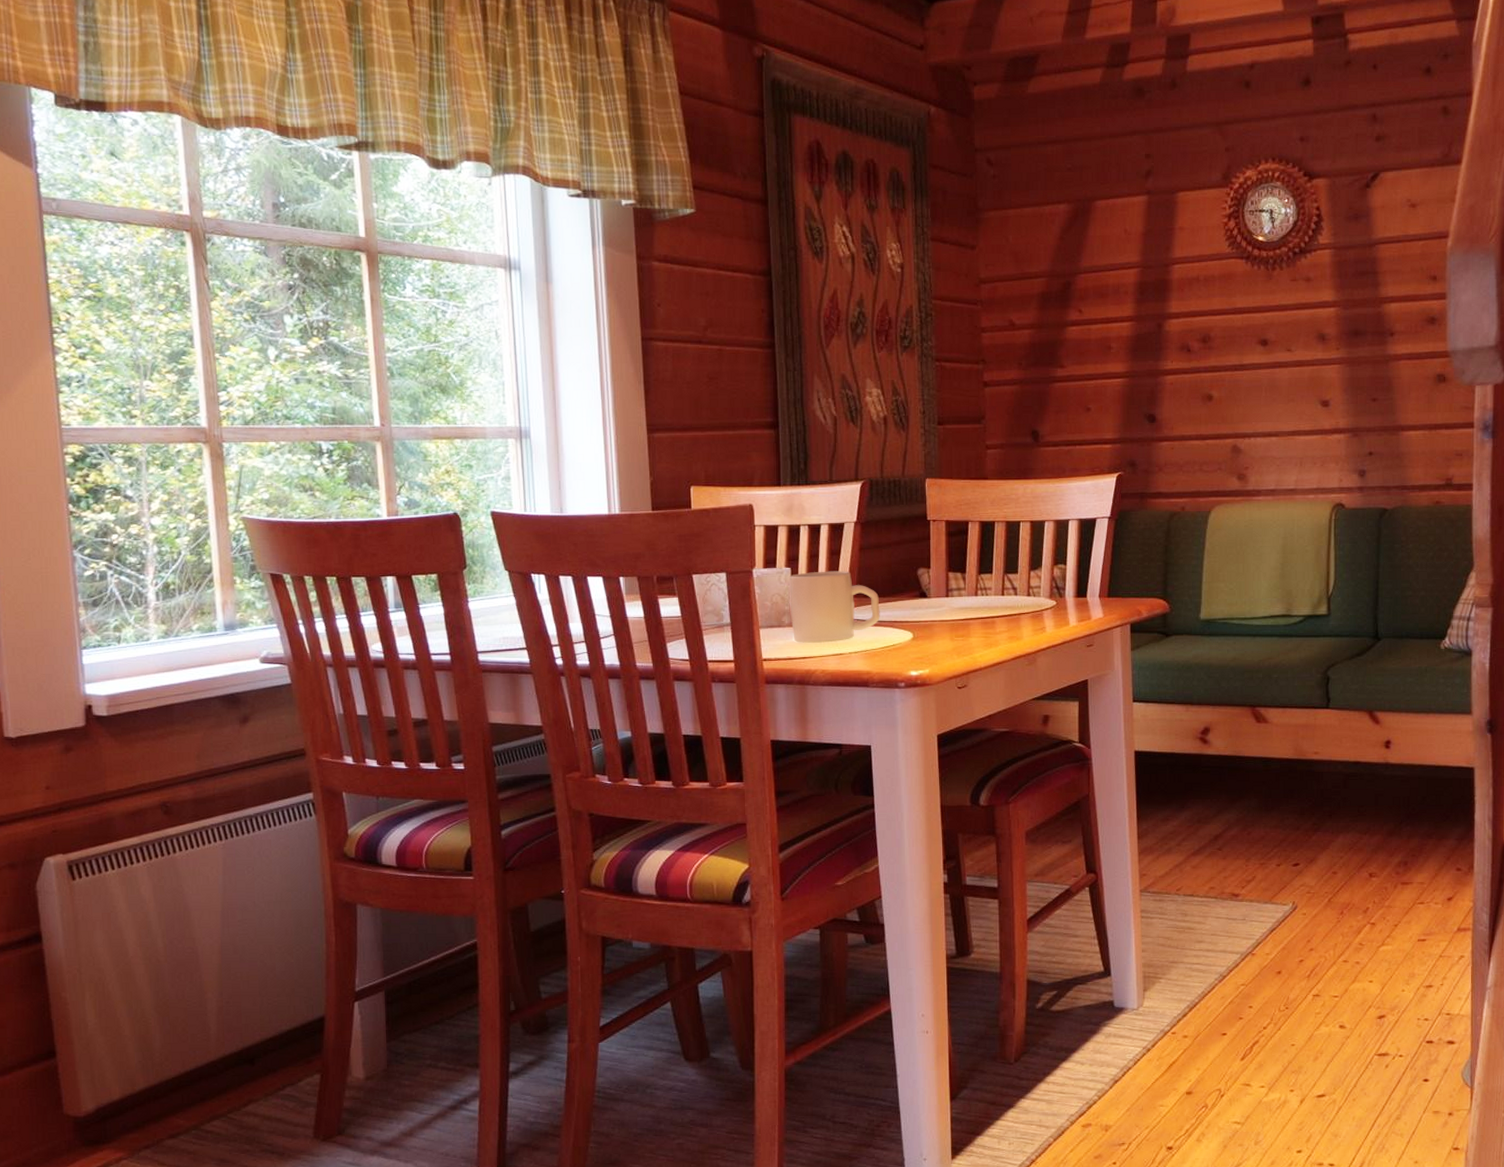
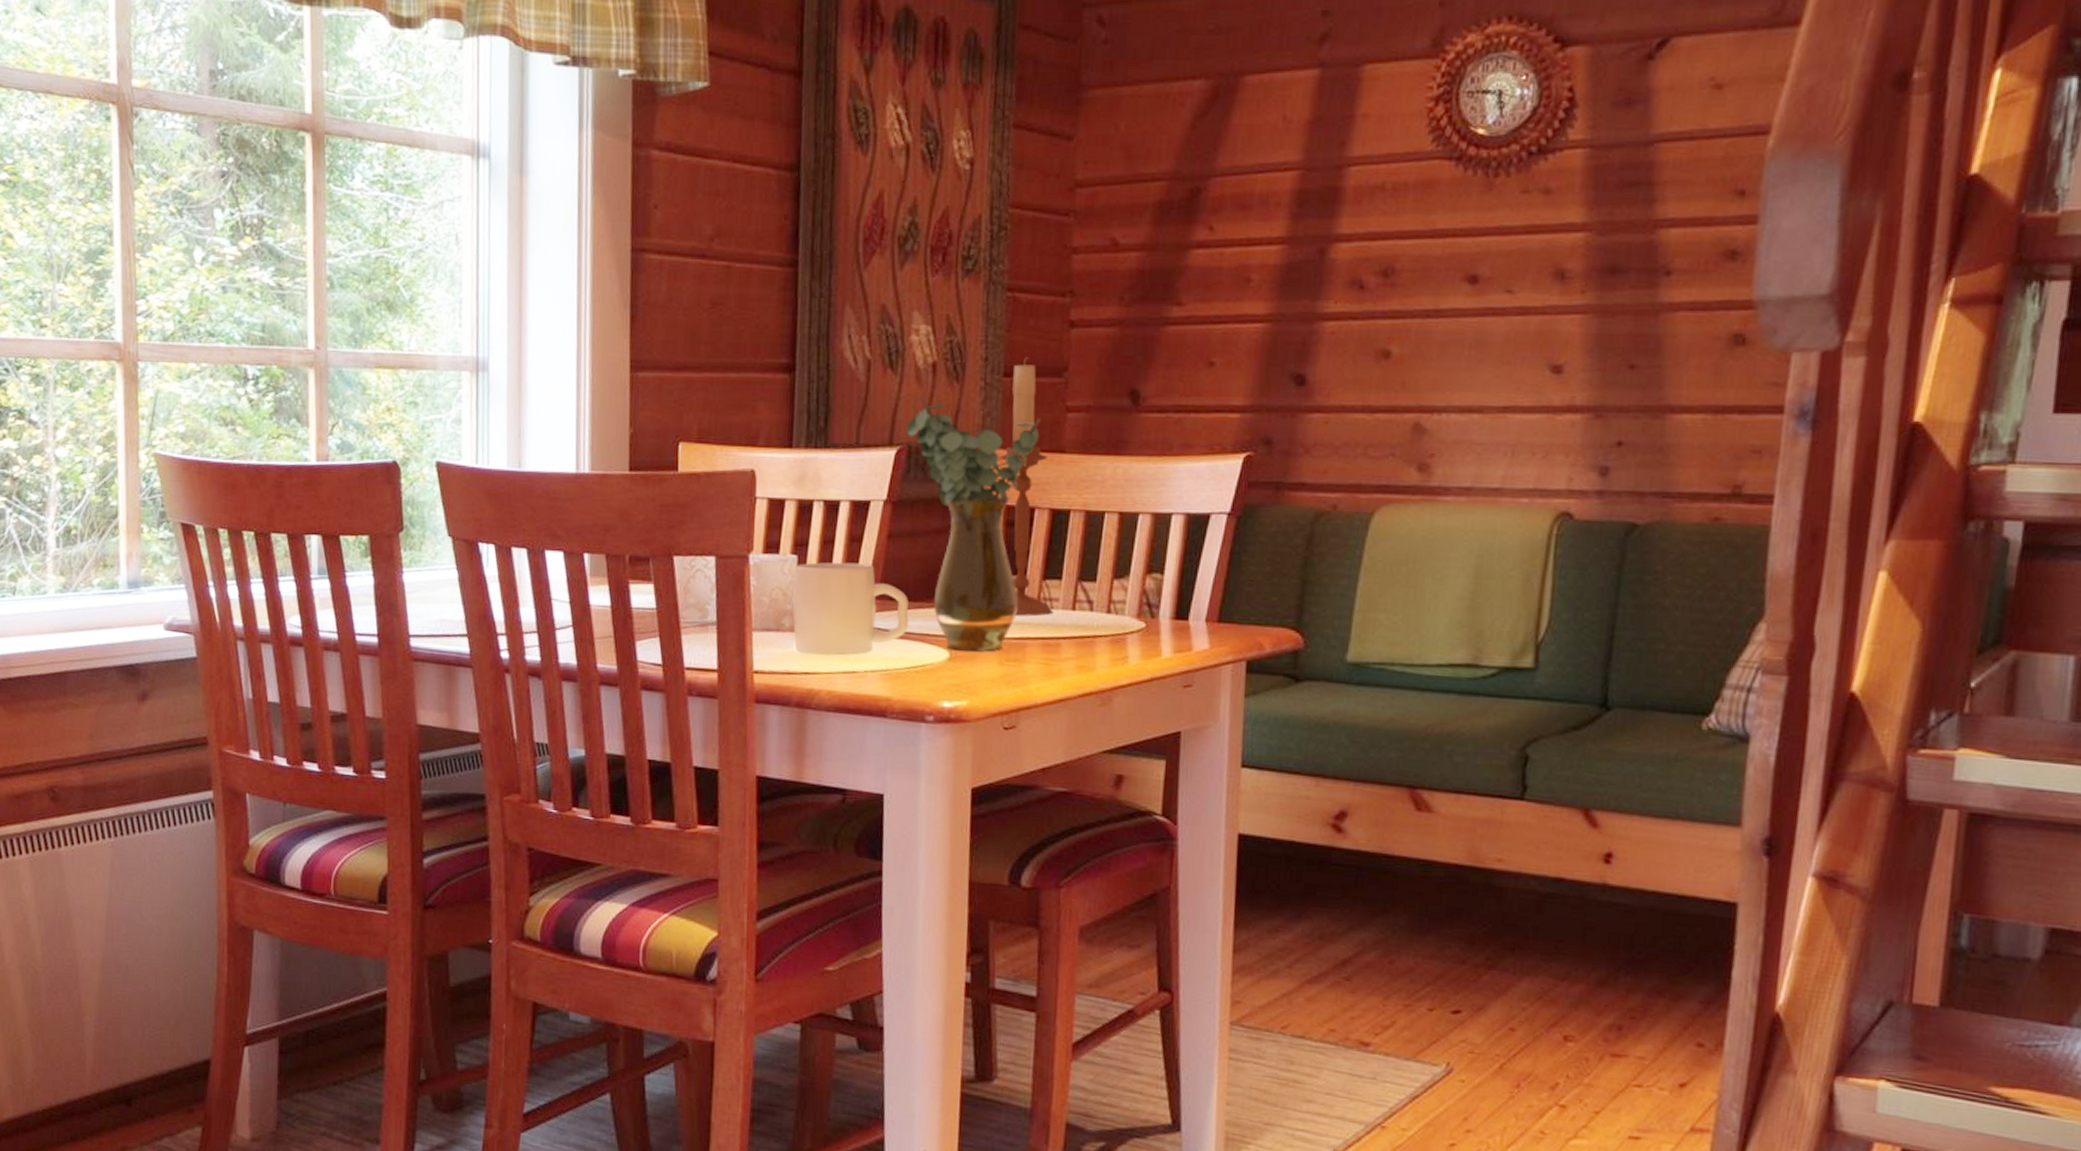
vase: none [867,441,969,632] -> present [905,395,1042,652]
candlestick: none [939,410,988,603] -> present [999,357,1054,617]

